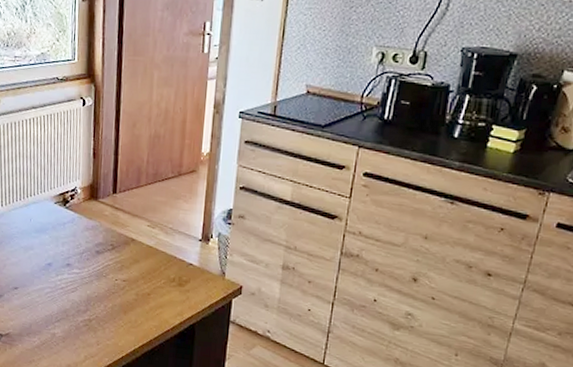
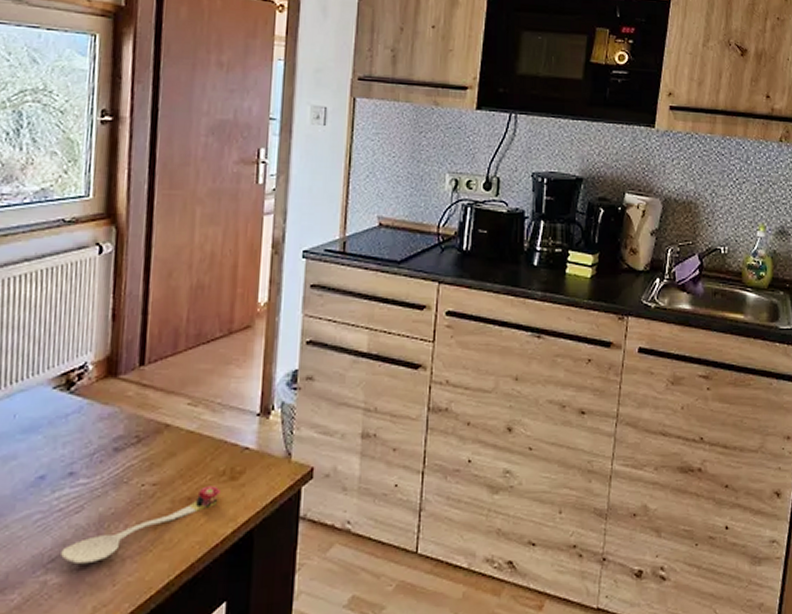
spoon: none [63,287,171,328] -> present [61,486,221,565]

